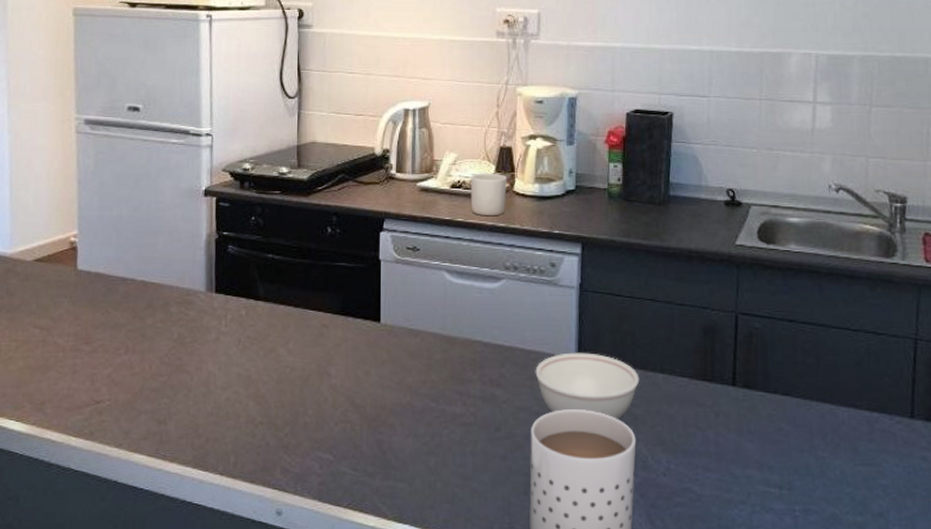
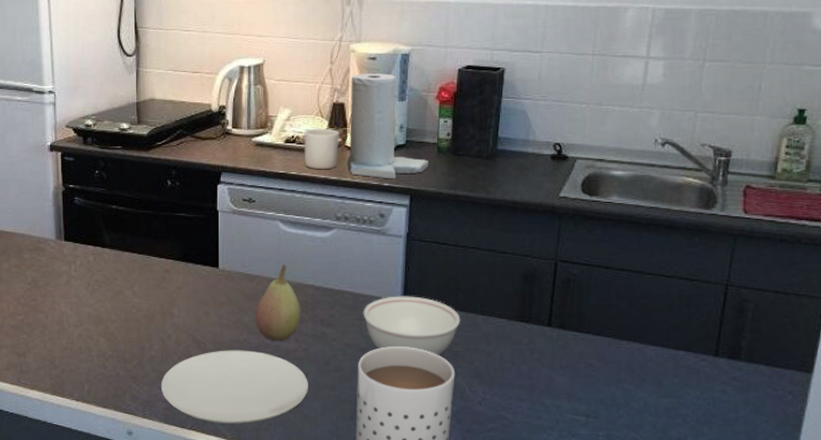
plate: none [314,415,477,501] -> present [160,350,308,424]
fruit: none [419,319,468,403] -> present [255,265,300,340]
paper towel: none [515,116,600,226] -> present [347,73,429,179]

